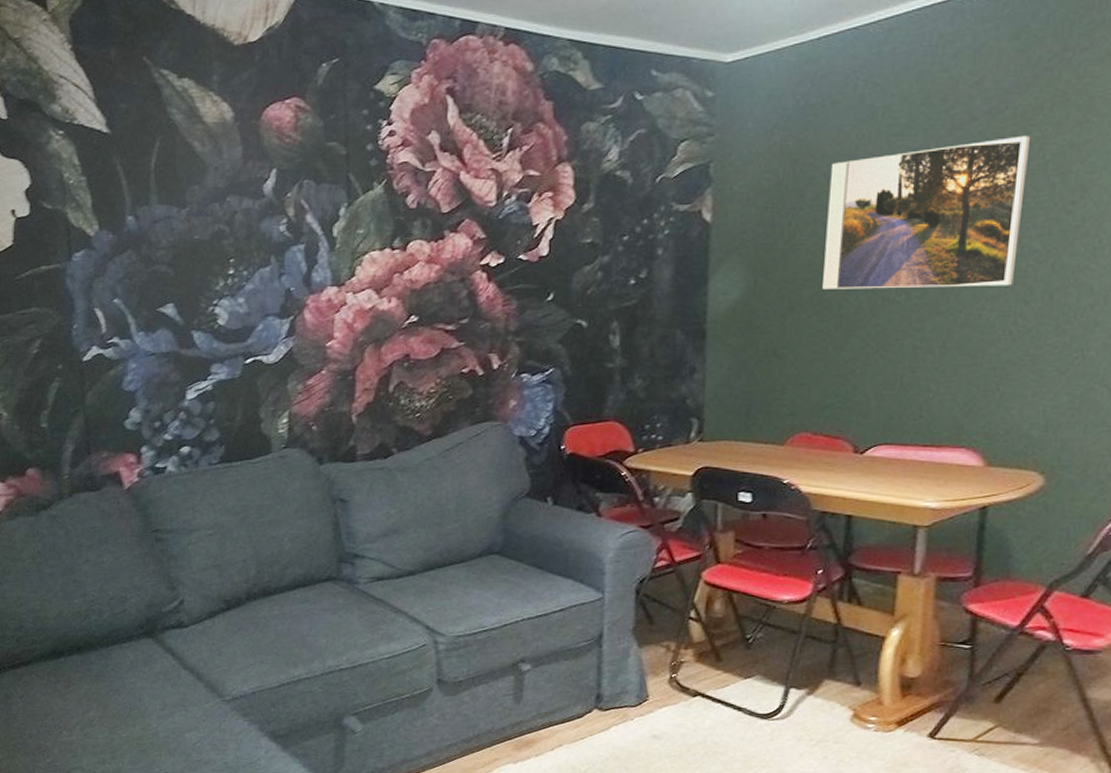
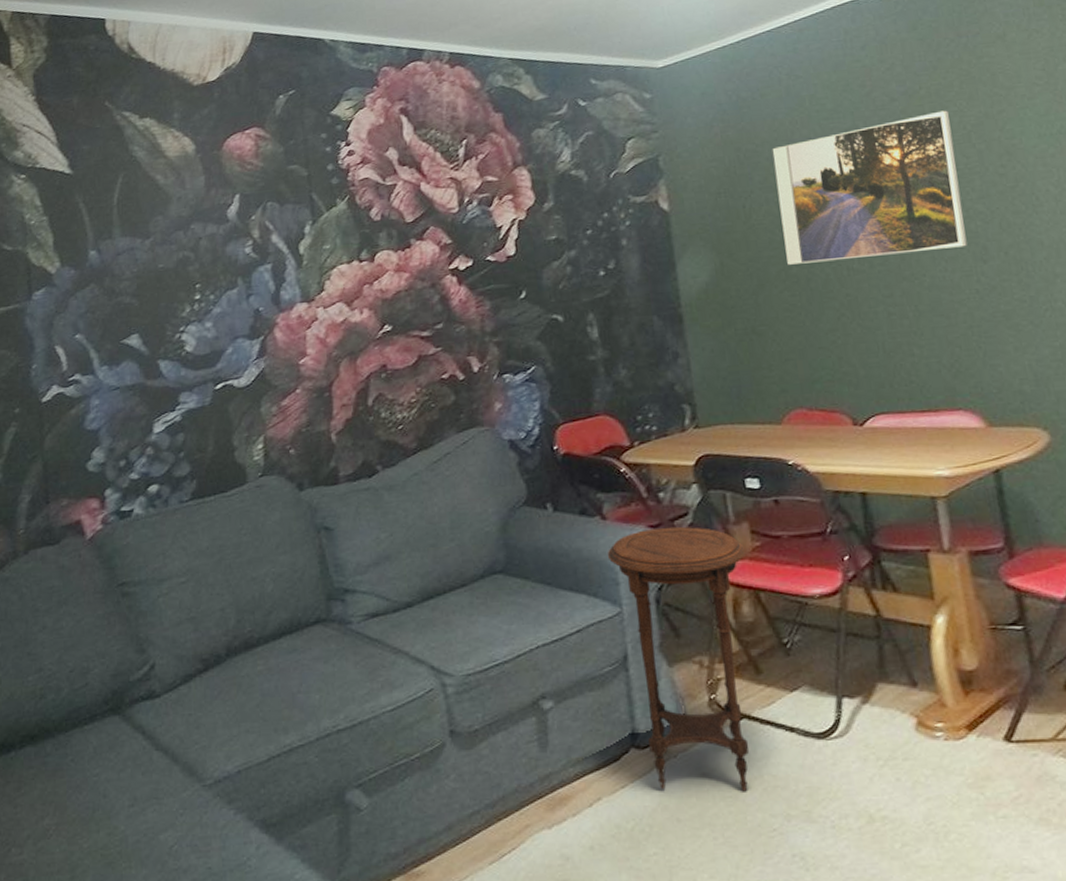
side table: none [598,528,727,753] -> present [608,526,749,792]

